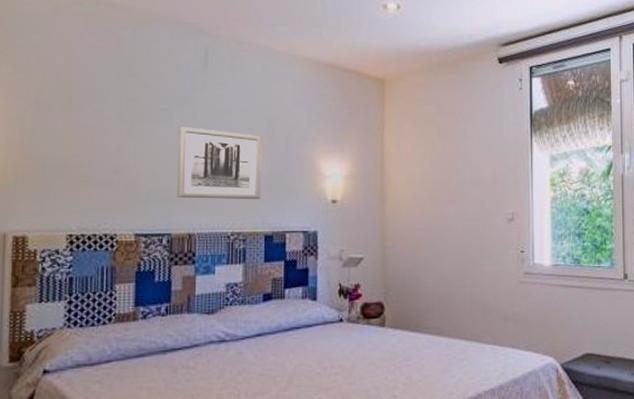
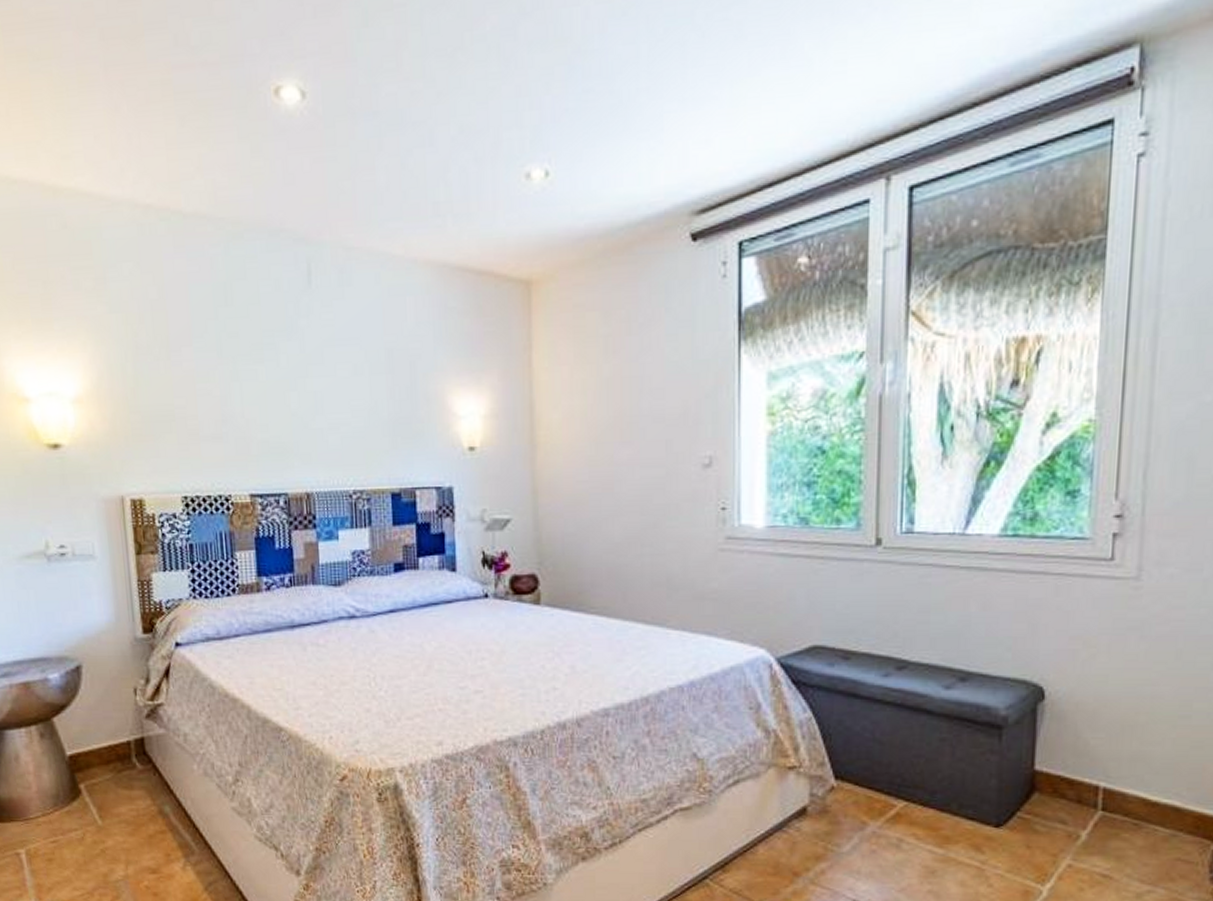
wall art: present [177,127,262,200] -> none [285,363,384,451]

